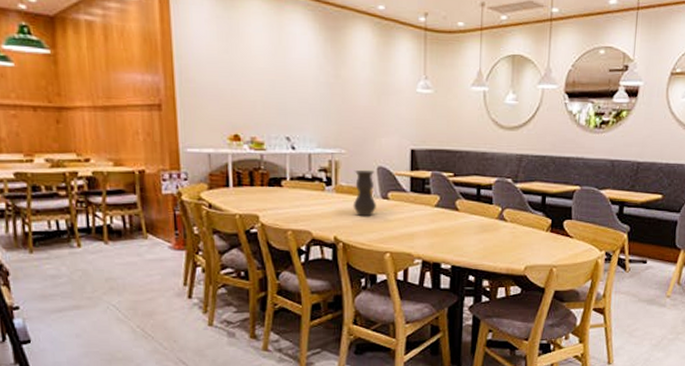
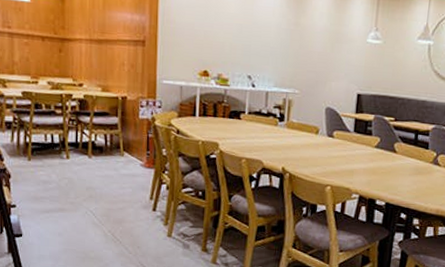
vase: present [353,169,377,217] -> none [301,109,323,152]

